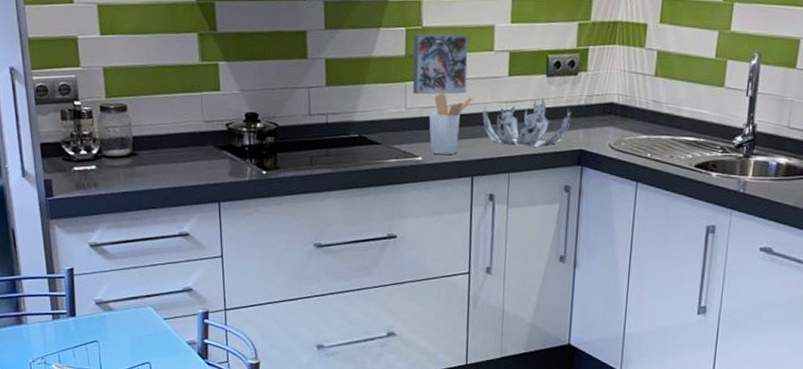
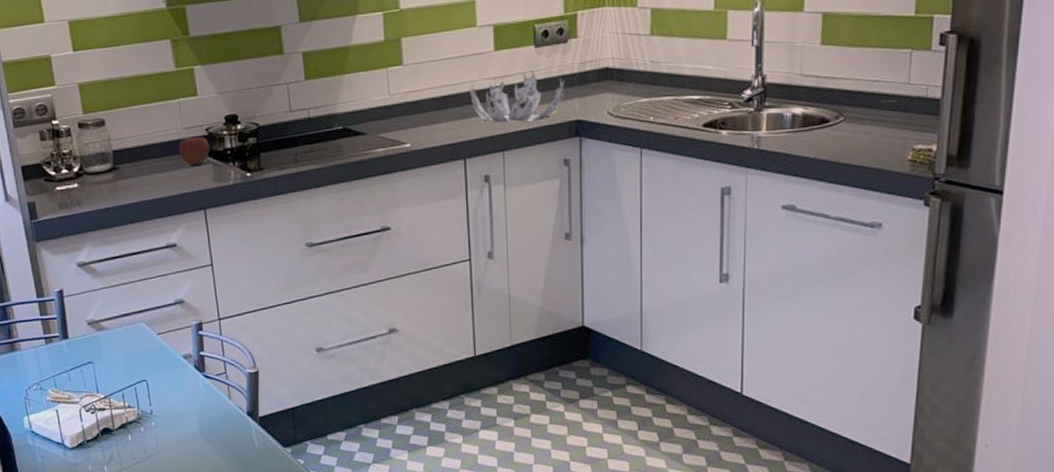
apple: none [198,130,228,159] -> present [179,136,210,166]
decorative tile: present [412,33,468,95] -> none [391,12,451,80]
utensil holder: present [429,93,473,154] -> none [414,75,459,139]

